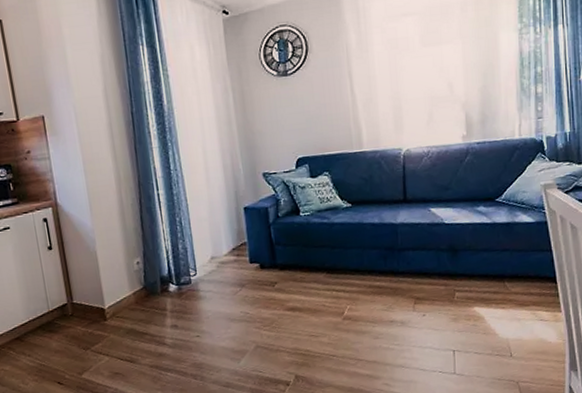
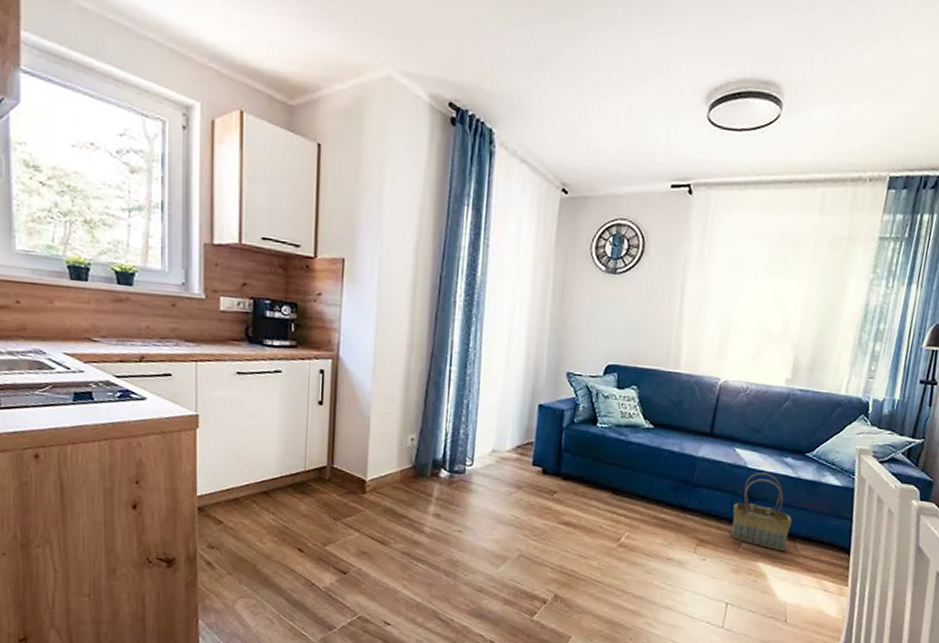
basket: none [440,224,497,293] -> present [730,472,793,551]

